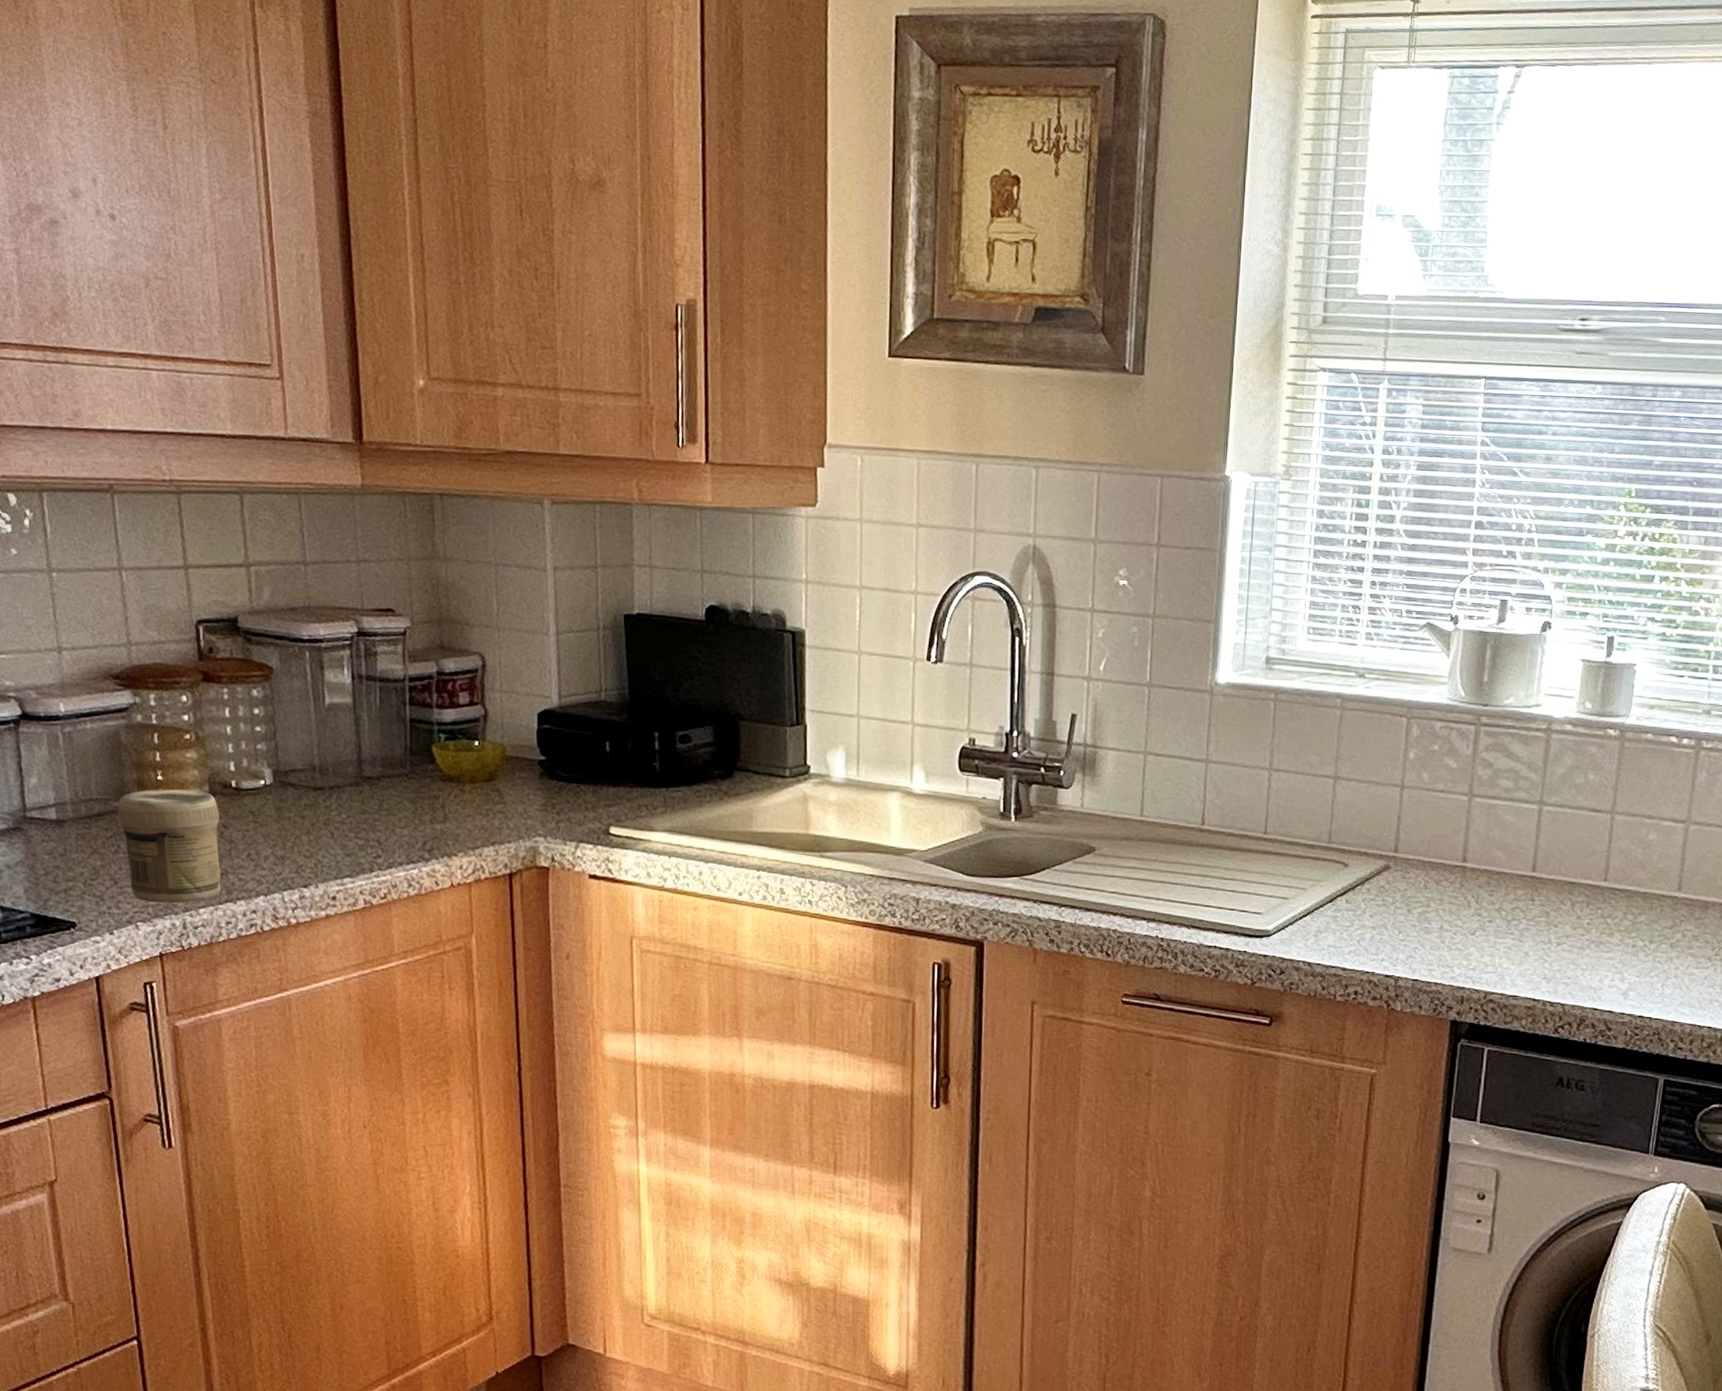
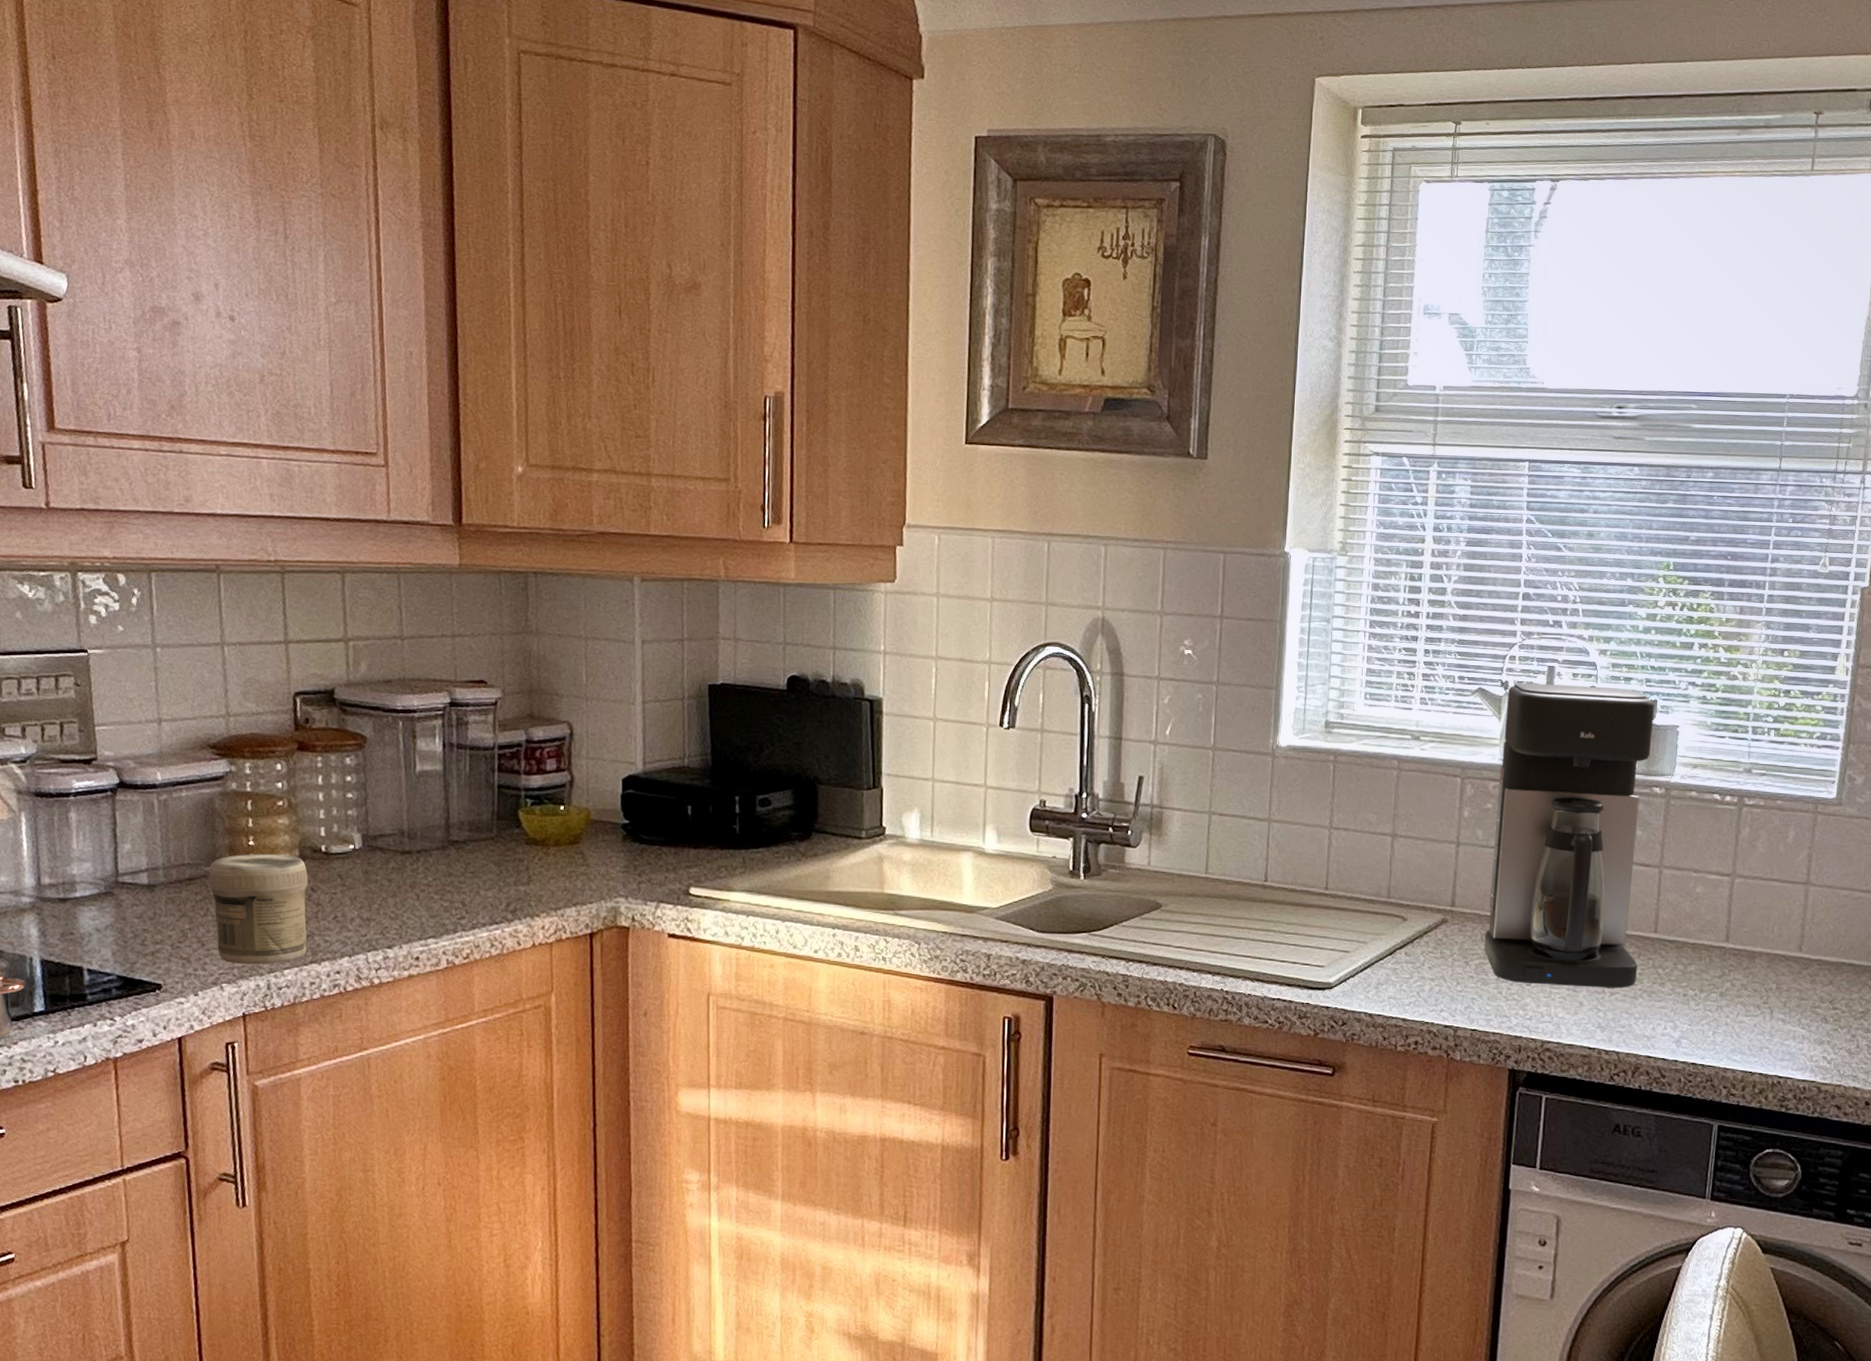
coffee maker: none [1427,617,1612,939] -> present [1483,682,1655,989]

